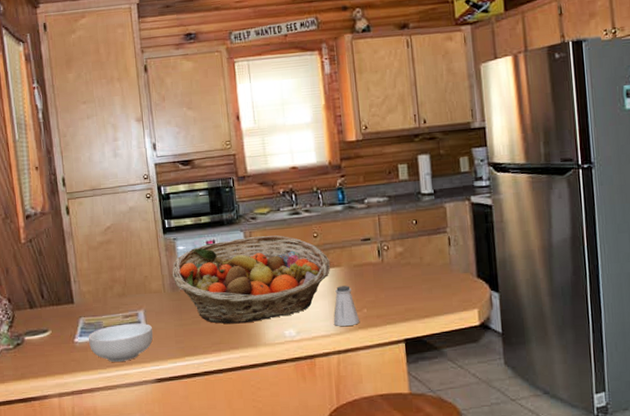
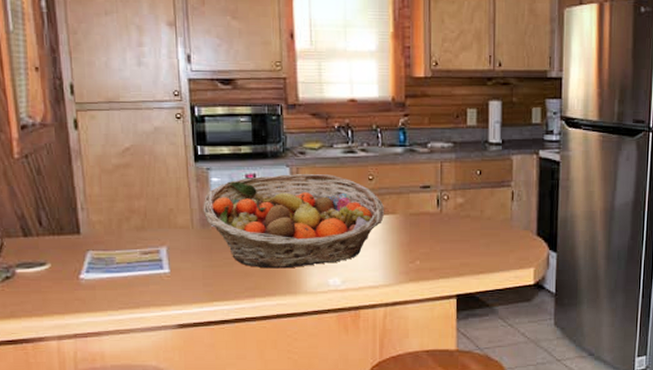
cereal bowl: present [88,323,154,362] -> none [96,261,177,303]
saltshaker: present [333,285,360,327] -> none [383,235,412,278]

